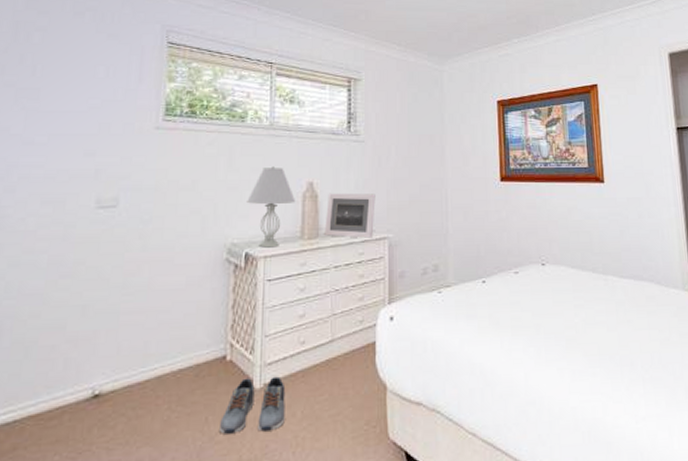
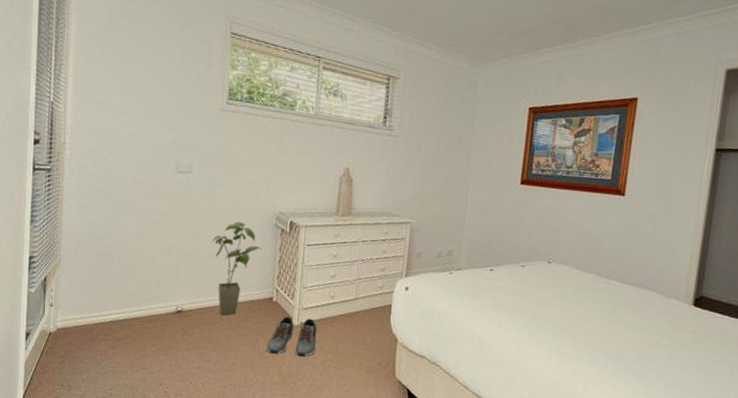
house plant: none [144,260,209,391] -> present [212,221,261,316]
table lamp: present [247,166,296,248] -> none [293,151,334,220]
picture frame: present [324,193,376,238] -> none [356,179,403,221]

